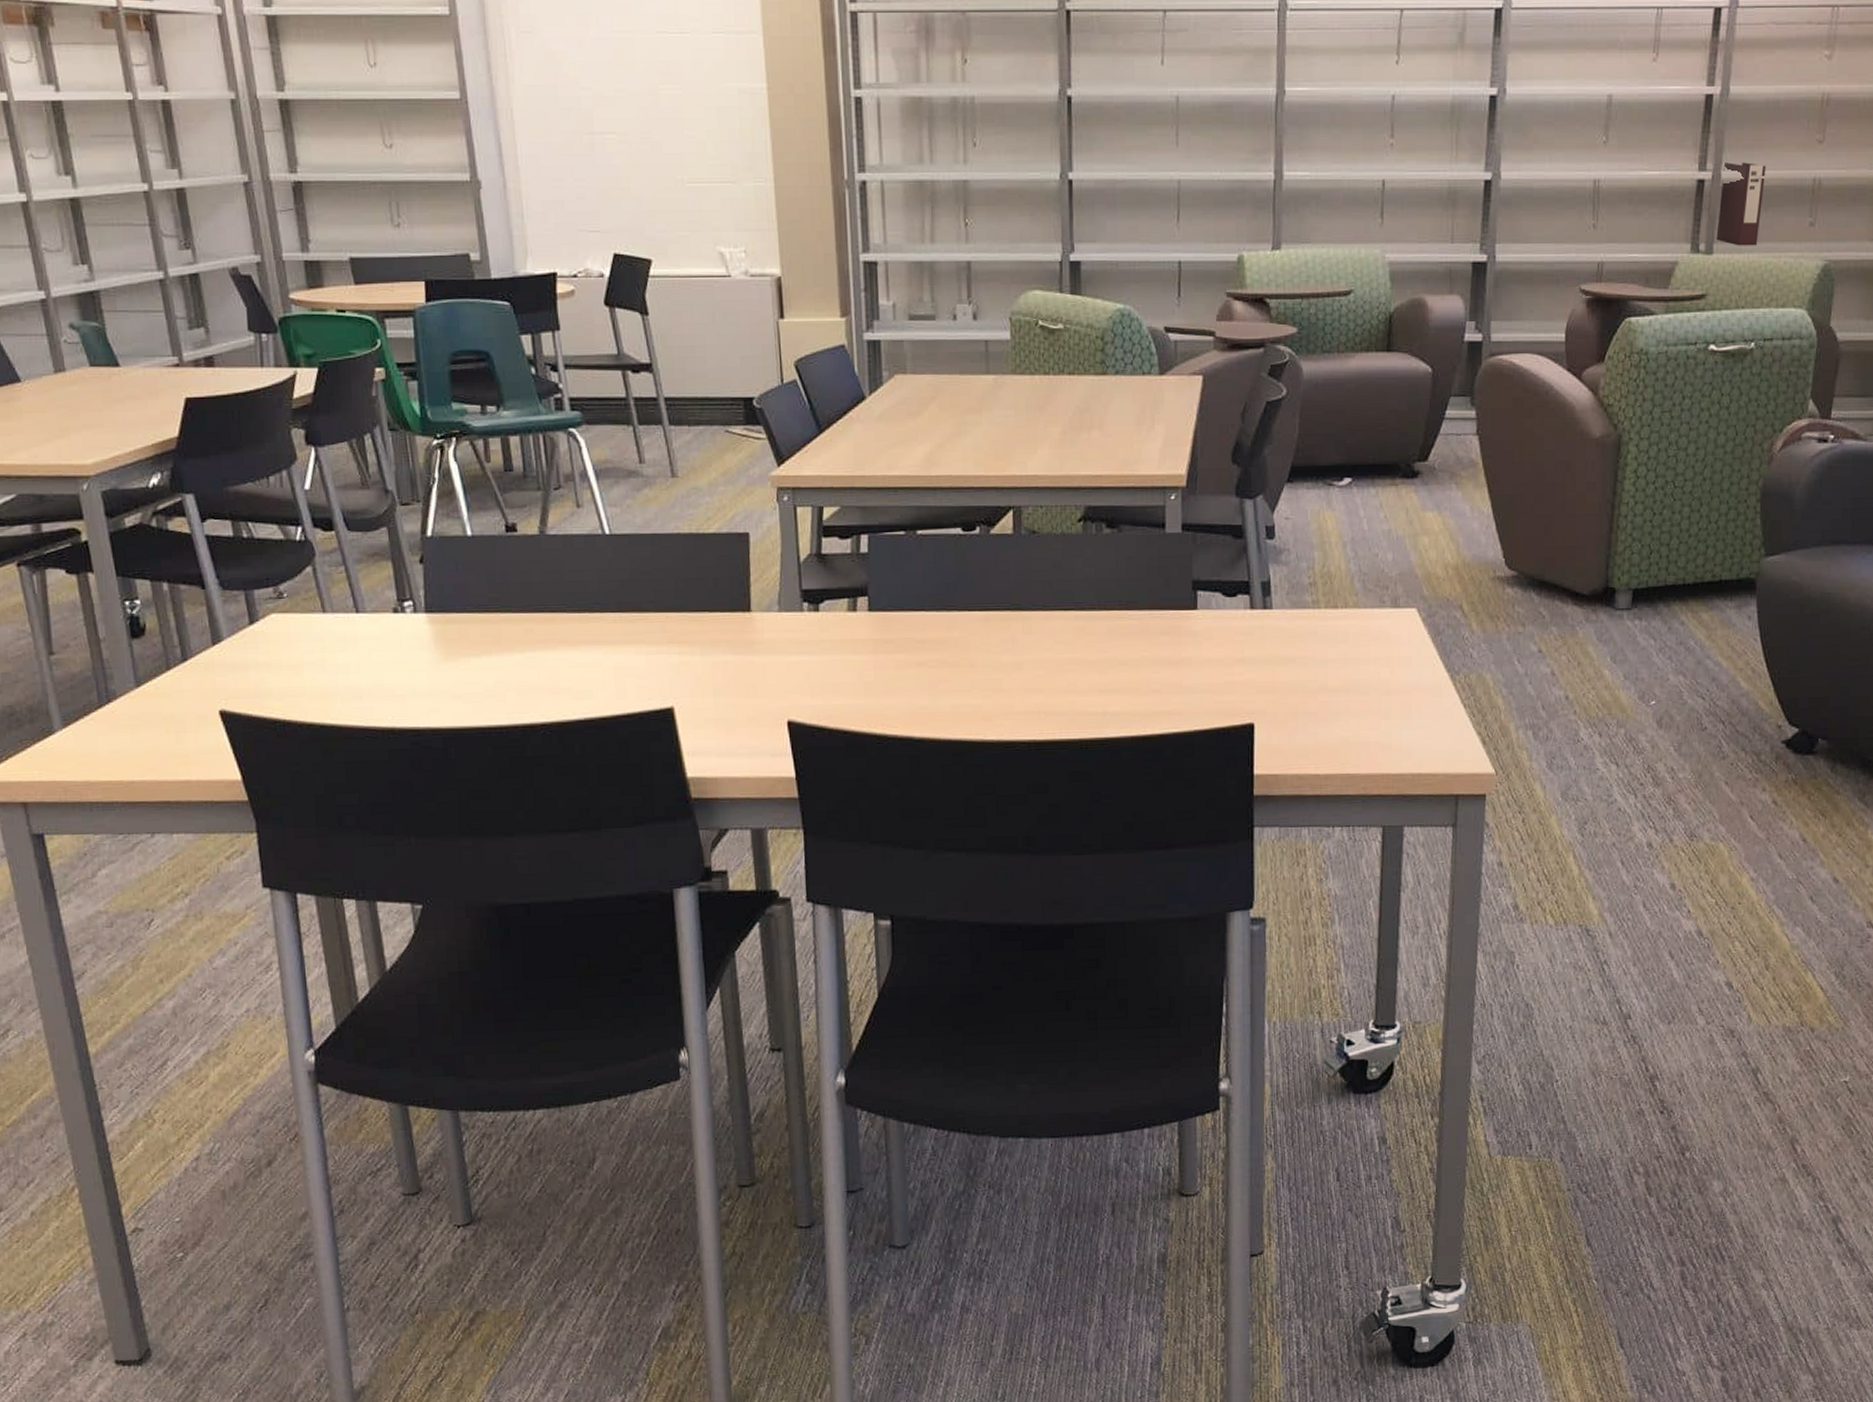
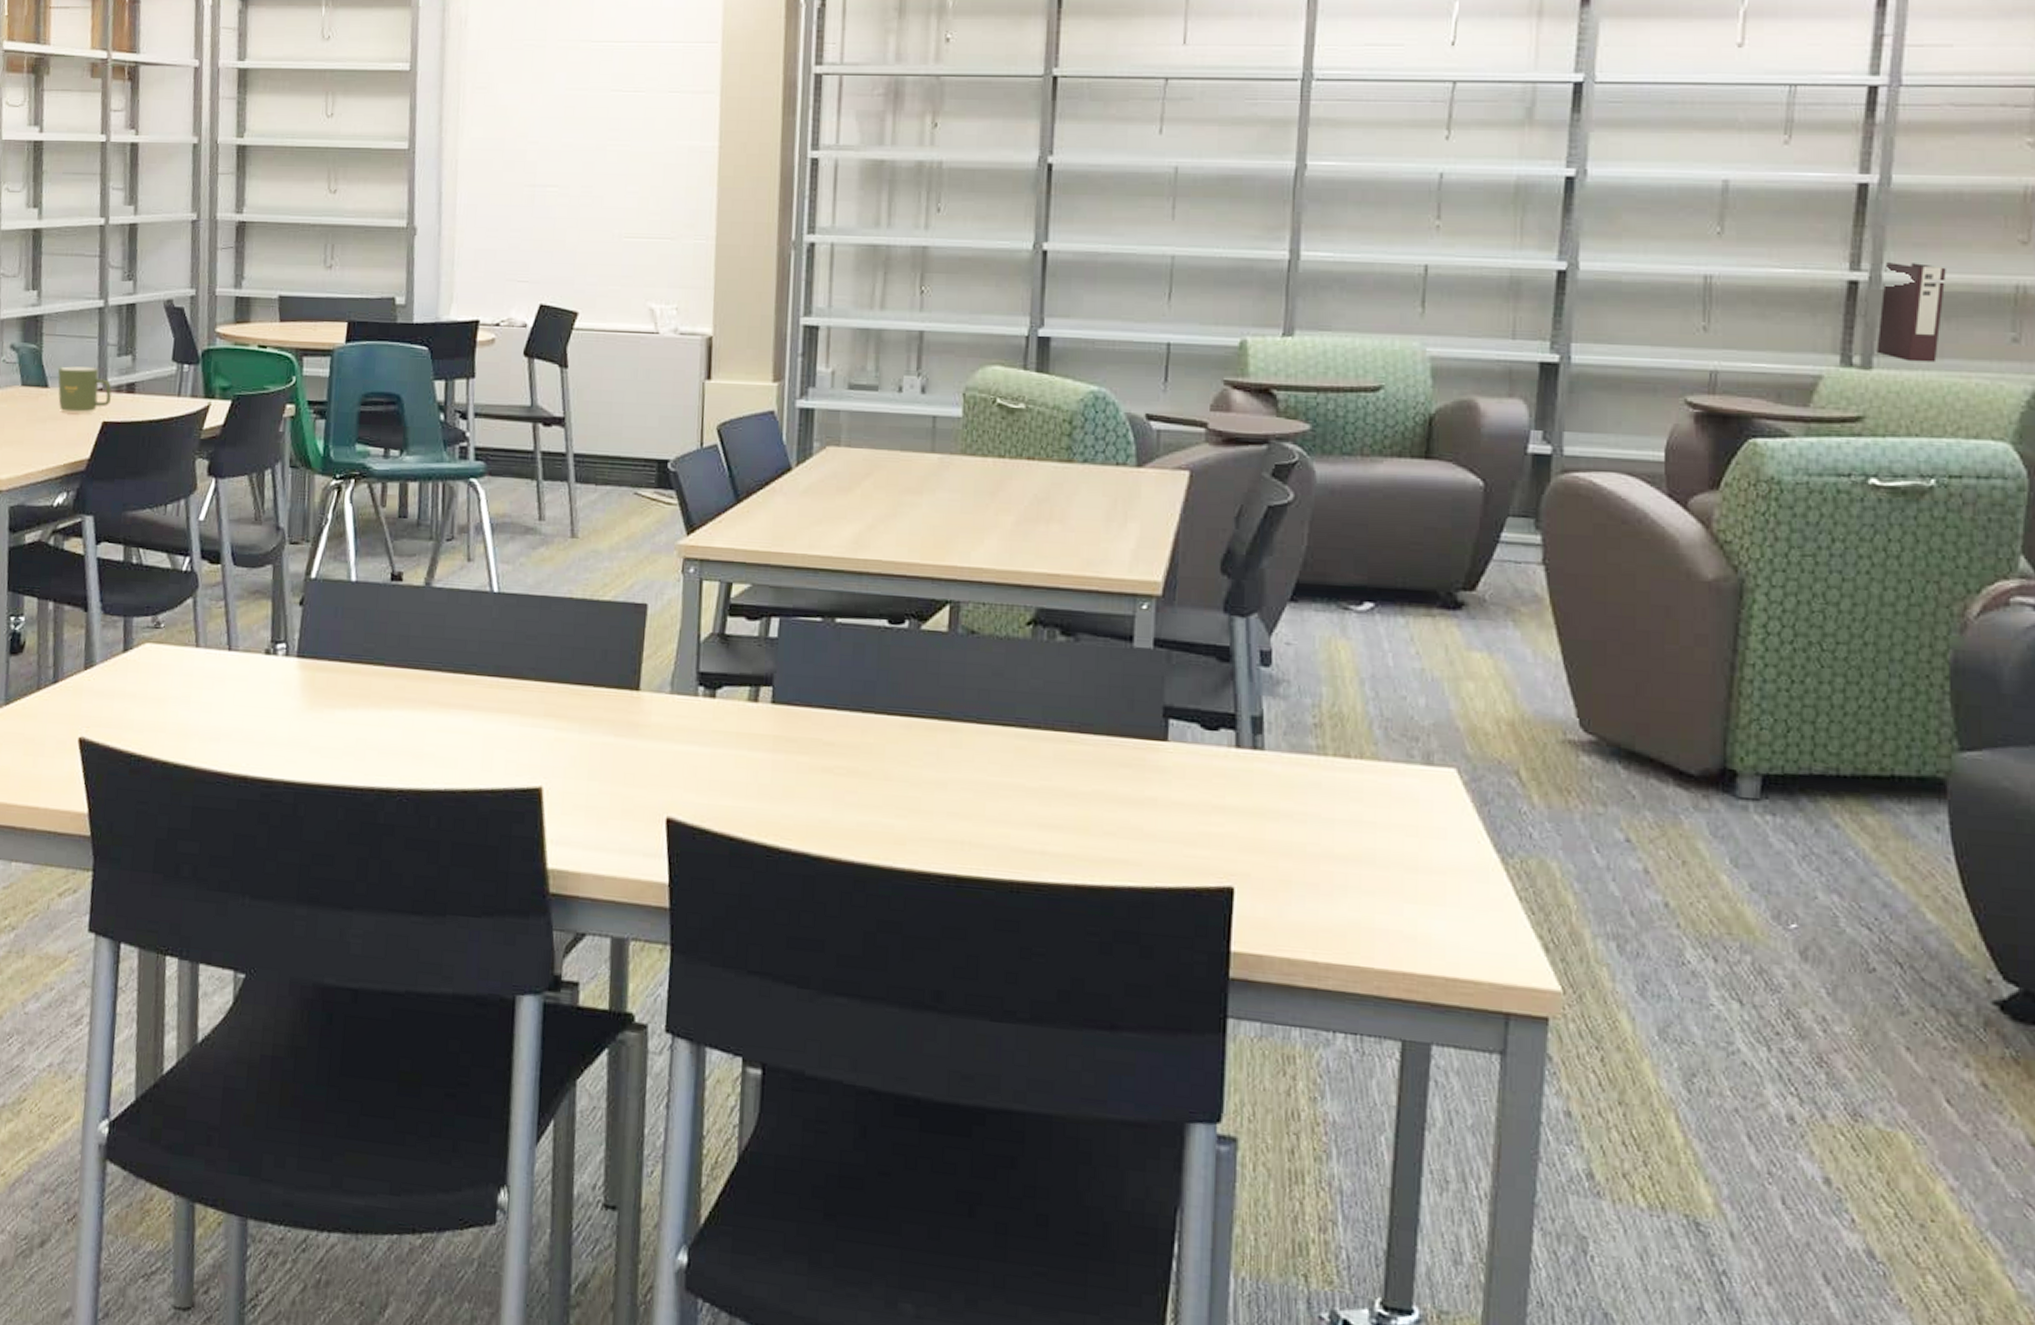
mug: none [126,342,190,391] -> present [57,366,112,414]

